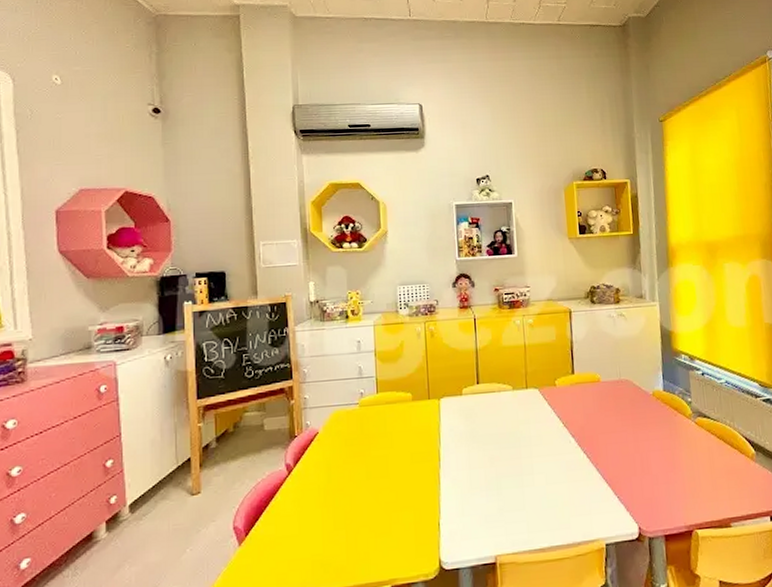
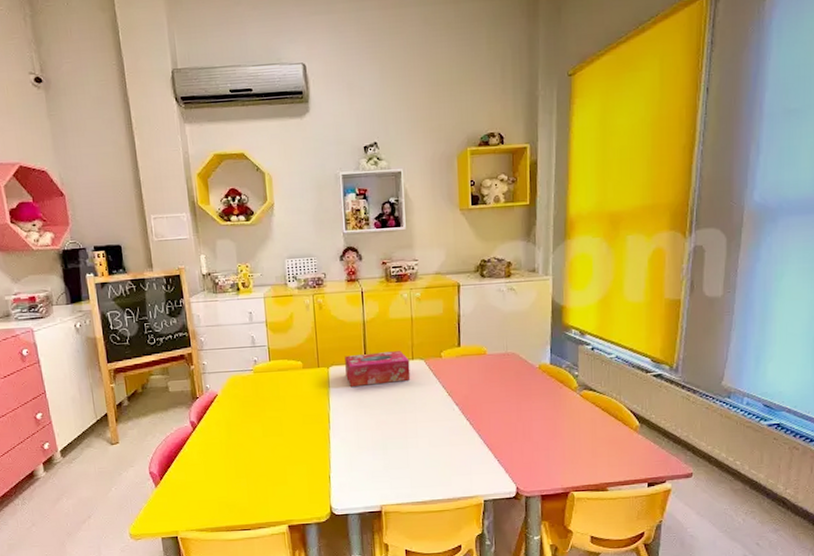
tissue box: none [457,380,525,421] -> present [345,351,411,388]

